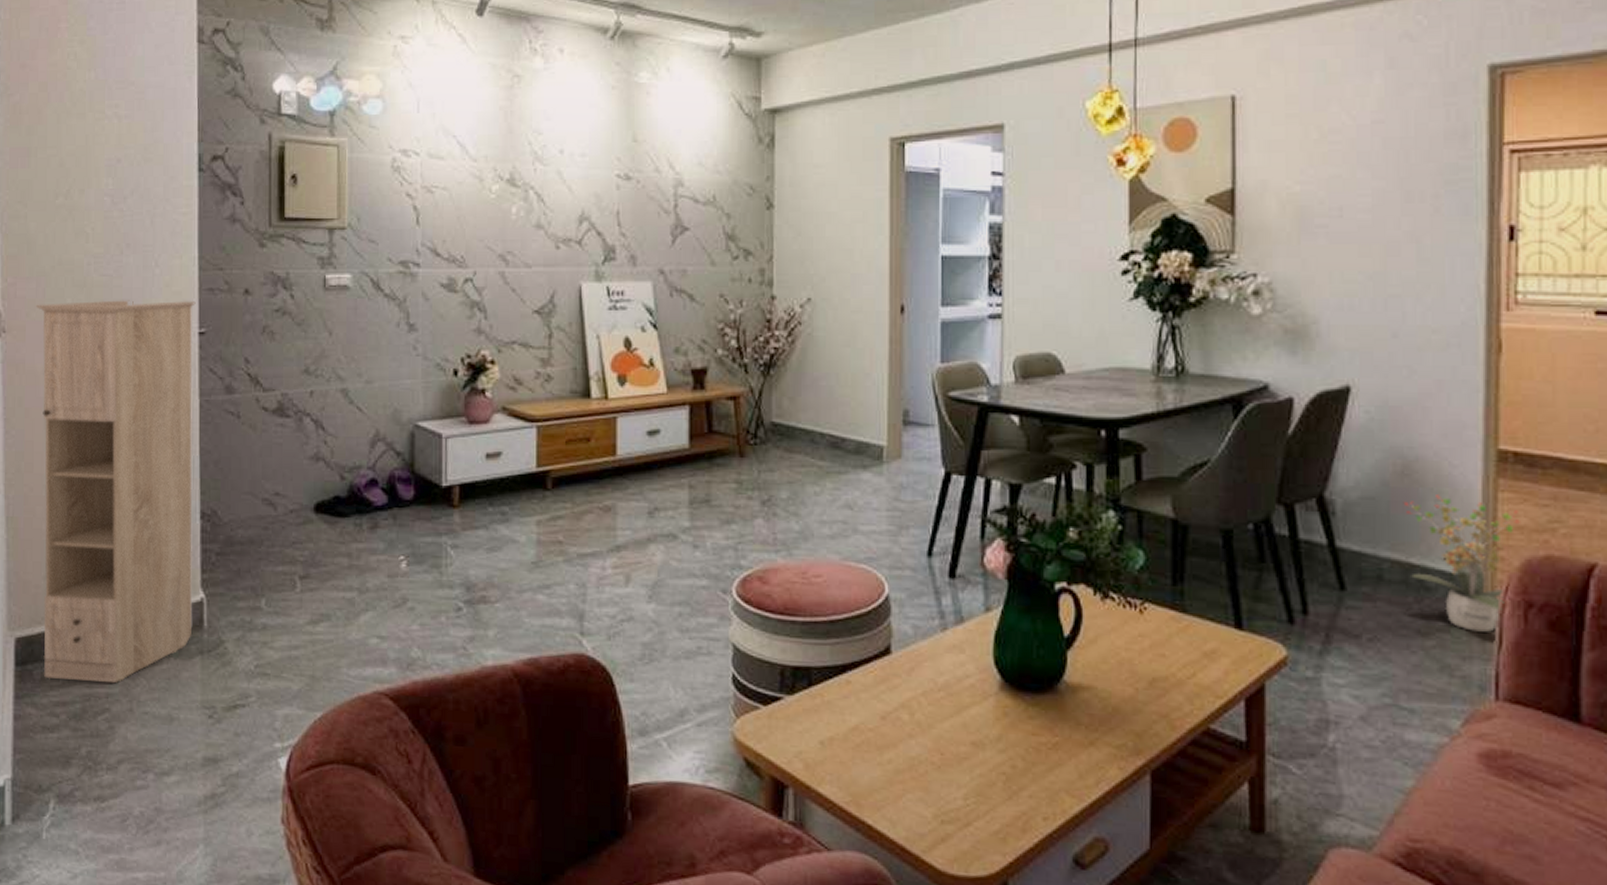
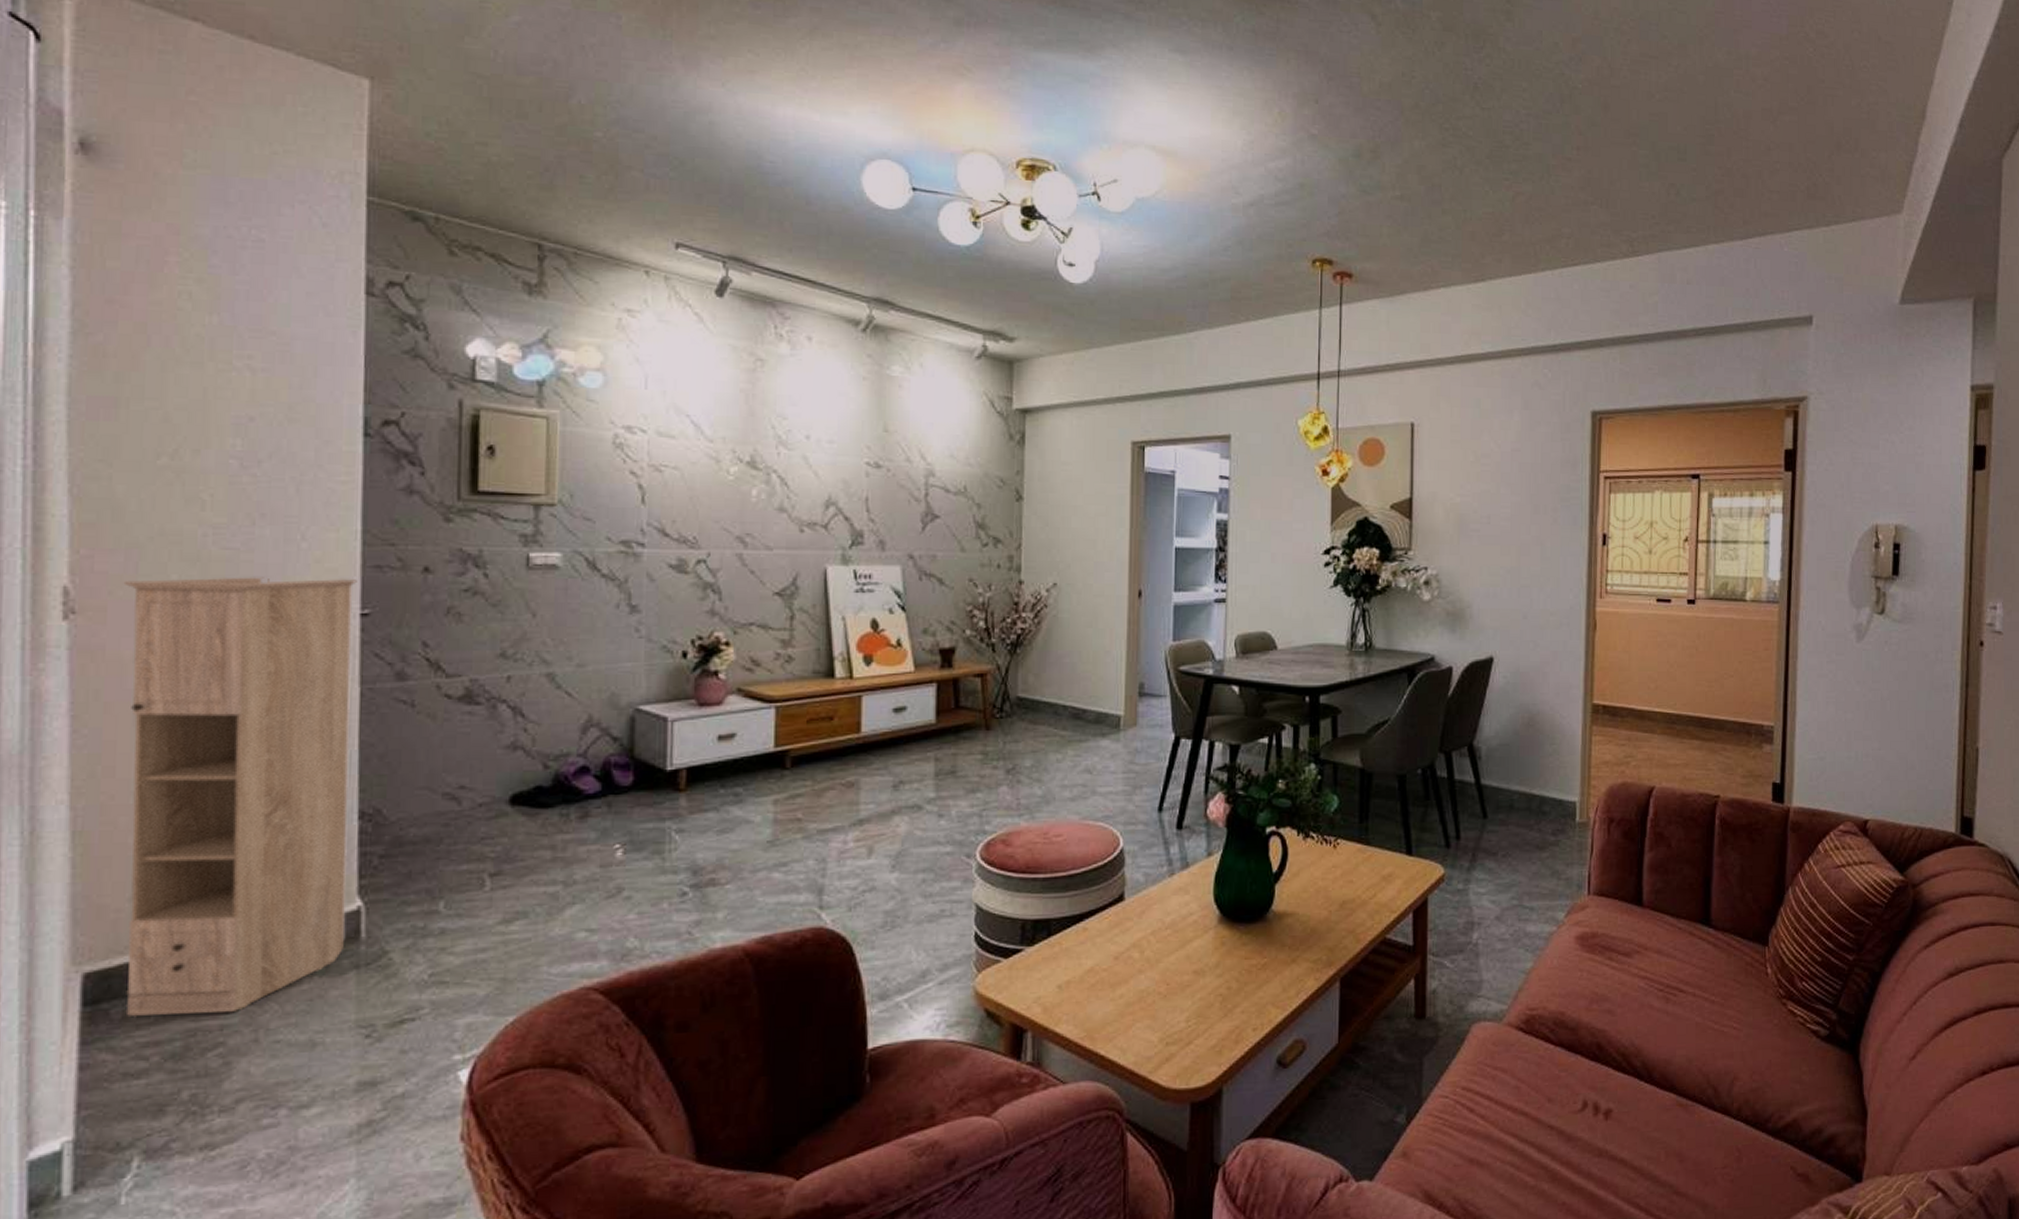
potted plant: present [1403,495,1520,632] -> none [1528,740,1606,843]

